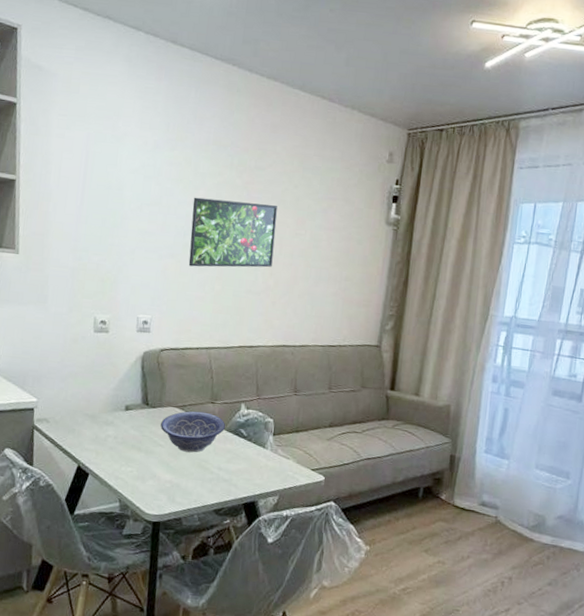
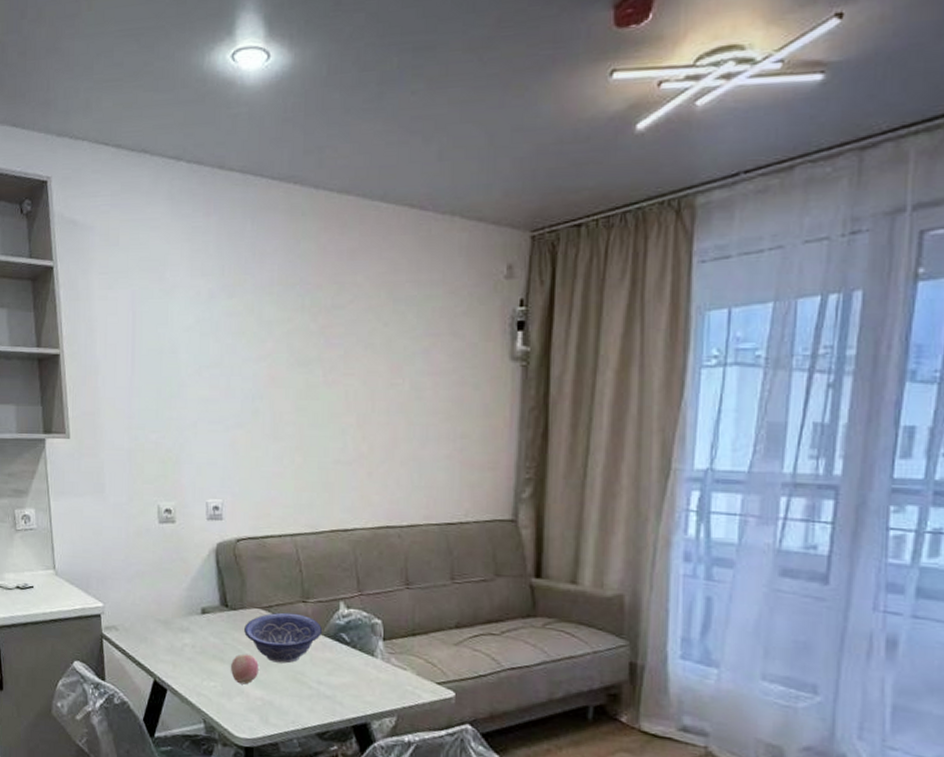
apple: none [146,444,171,470] -> present [231,654,259,685]
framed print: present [188,197,277,268] -> none [260,351,365,437]

